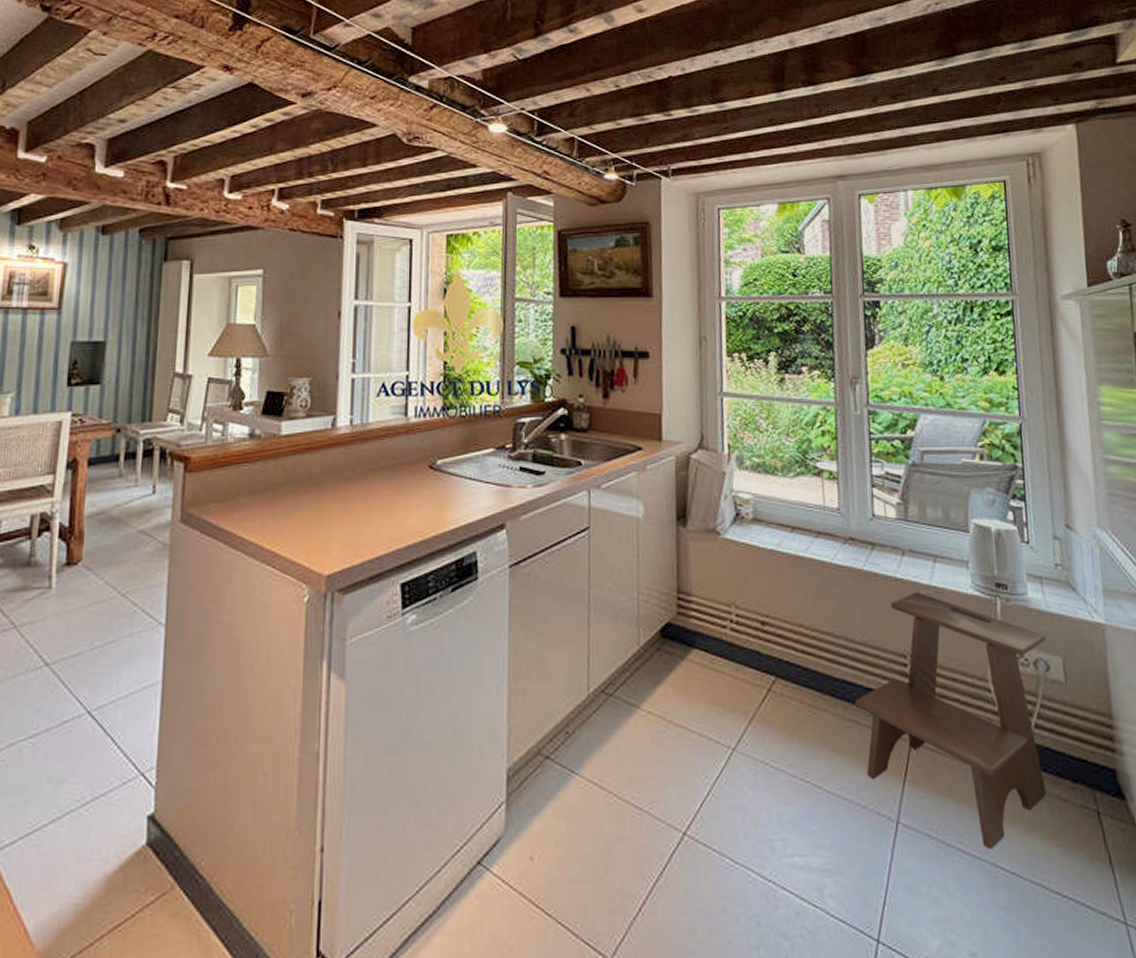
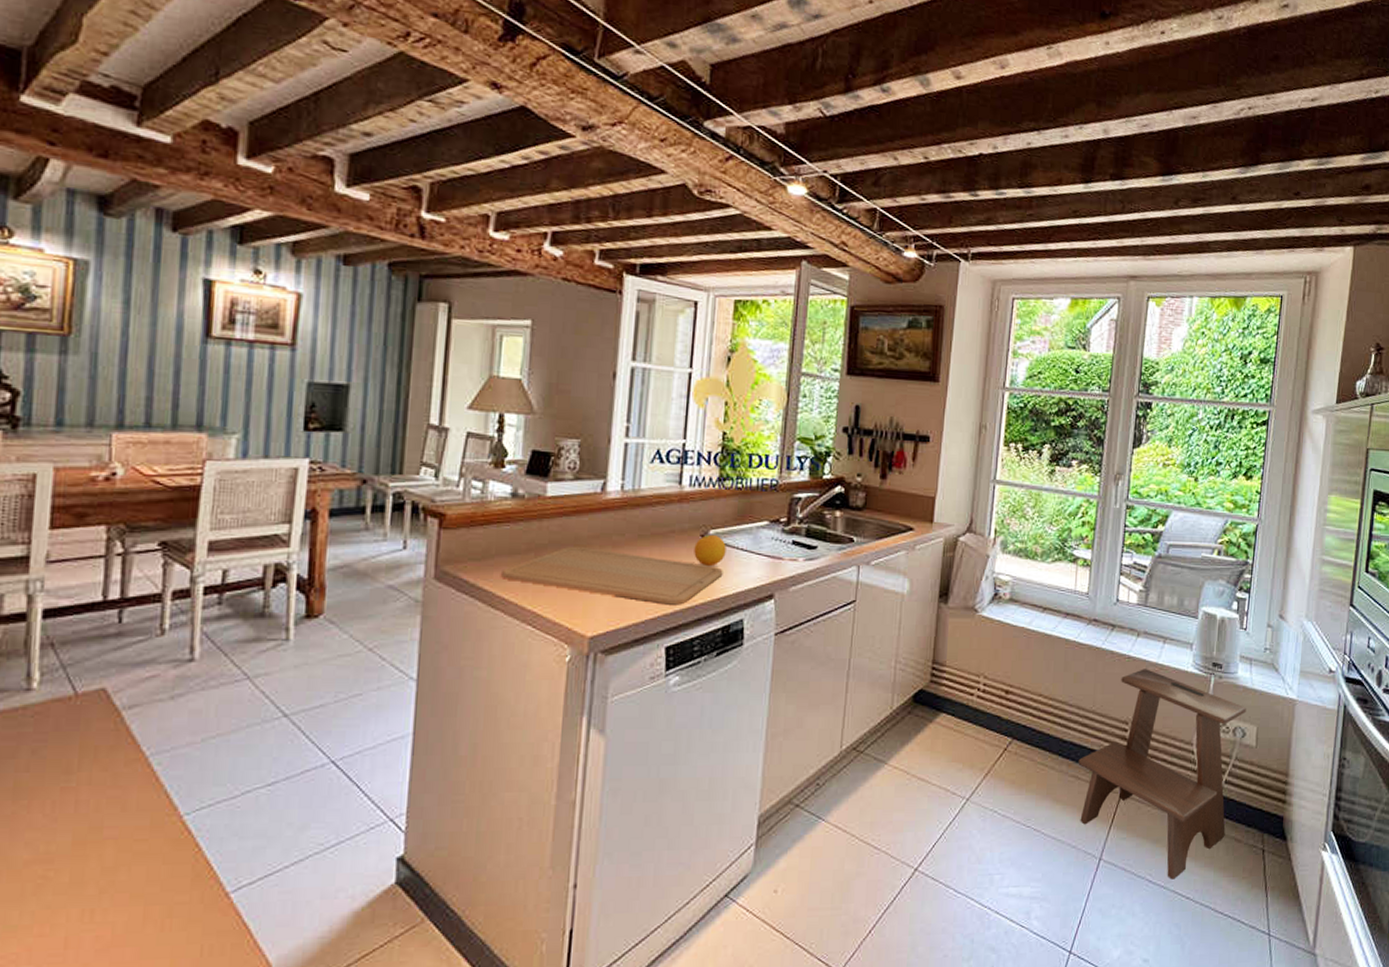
chopping board: none [242,483,453,539] -> present [501,546,723,605]
fruit: none [423,464,454,498] -> present [694,534,726,567]

